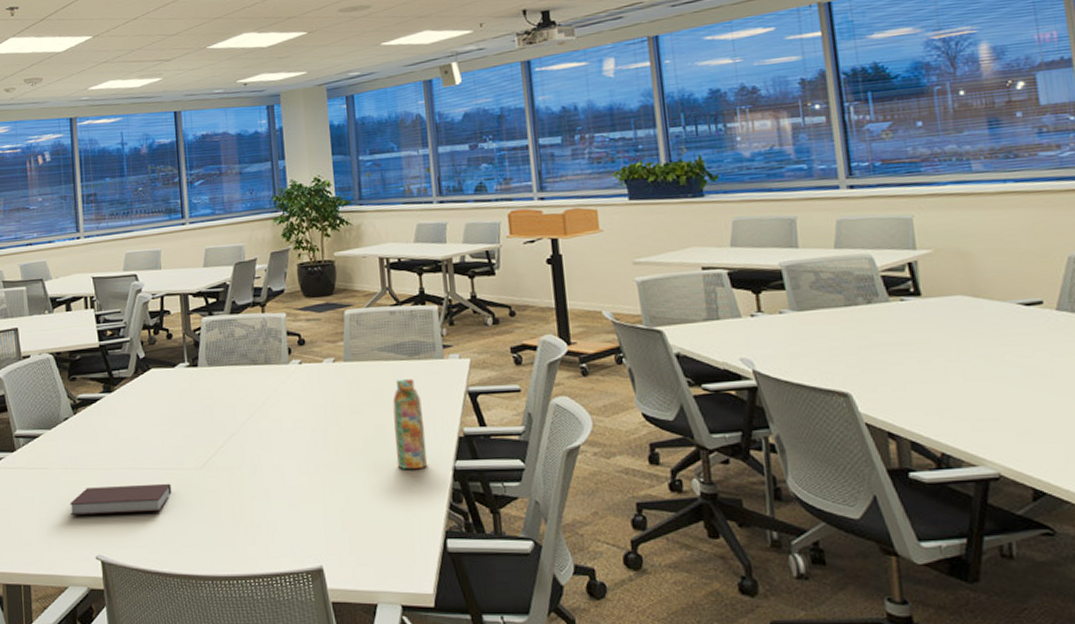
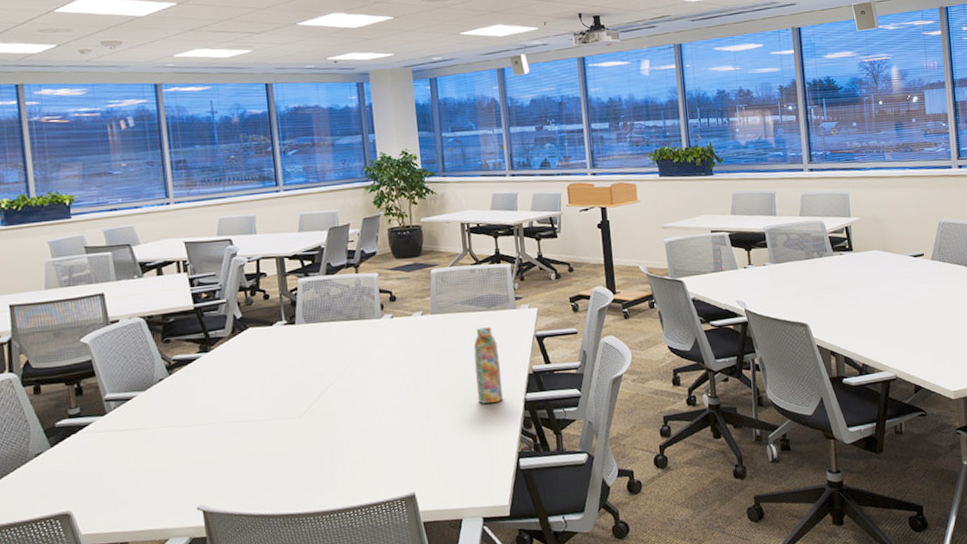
notebook: present [69,483,172,516] -> none [167,432,273,472]

